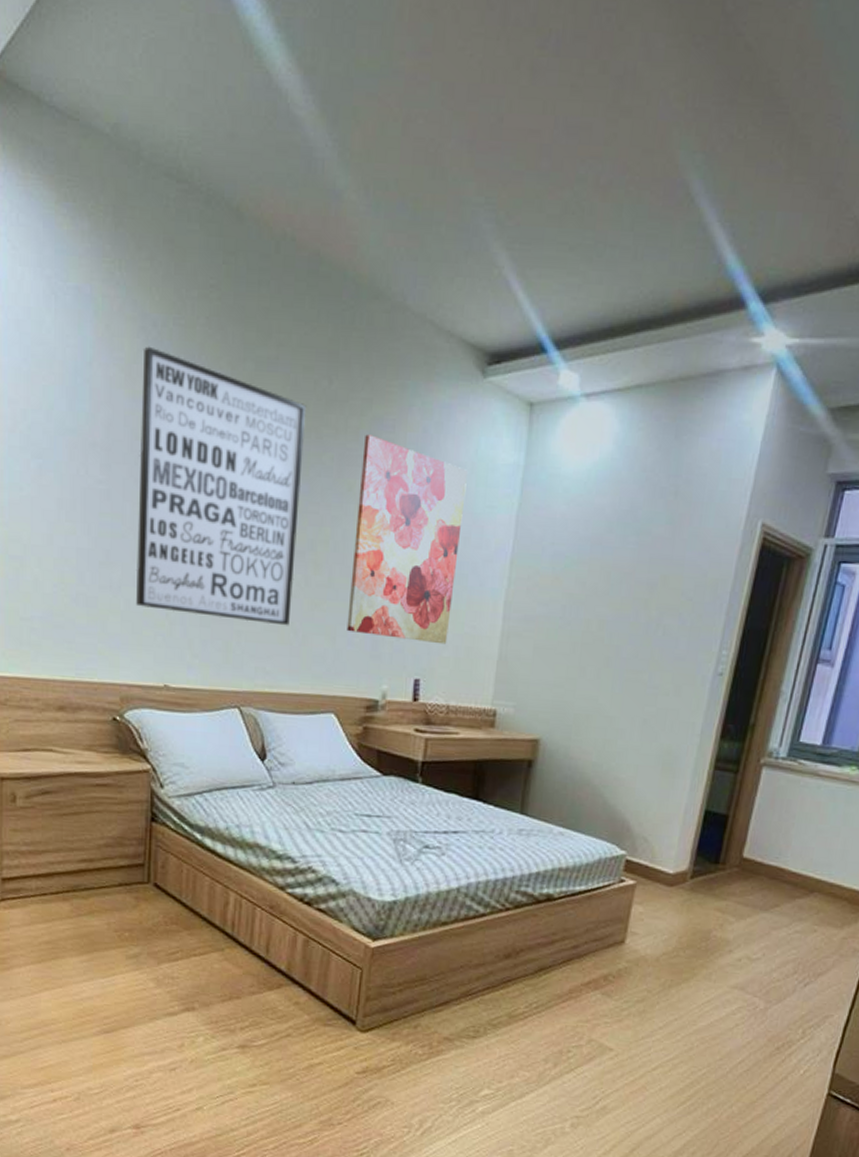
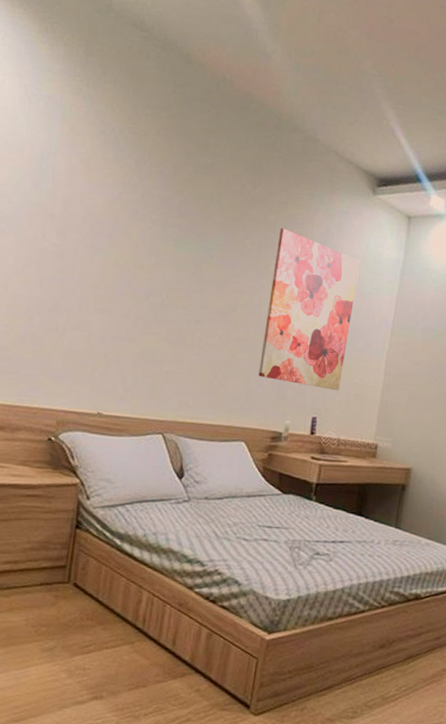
wall art: present [136,346,307,626] -> none [78,146,235,370]

